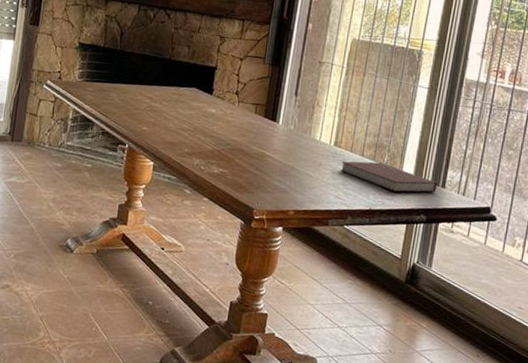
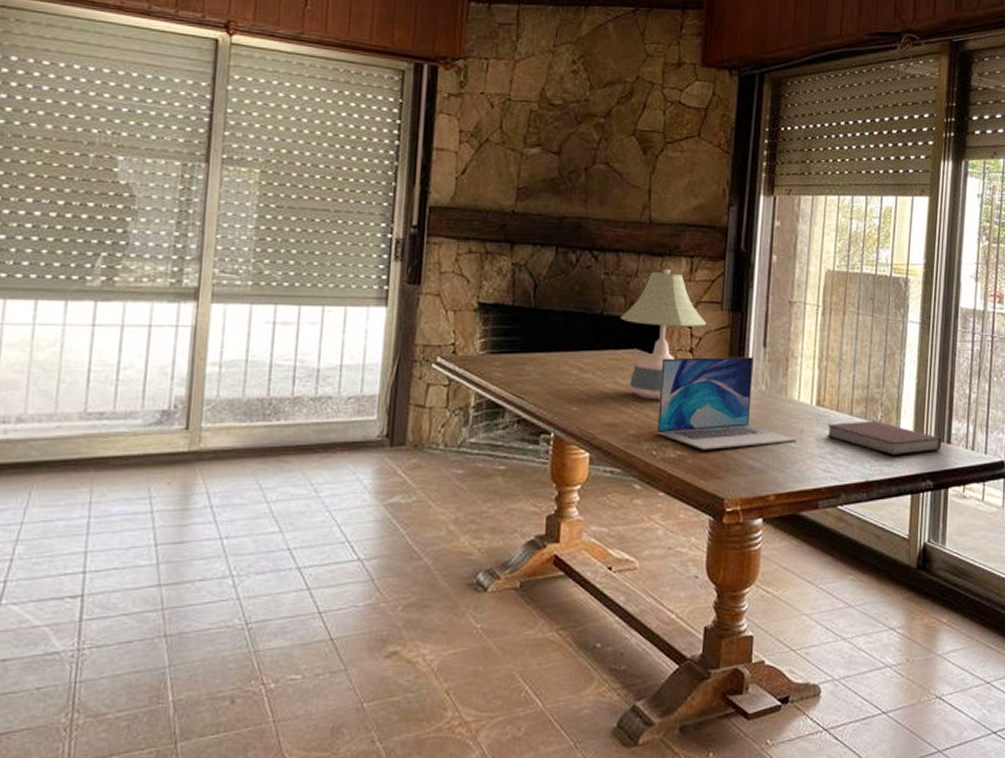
desk lamp: none [184,27,250,129] -> present [620,268,706,400]
laptop: none [205,97,316,172] -> present [656,356,797,450]

